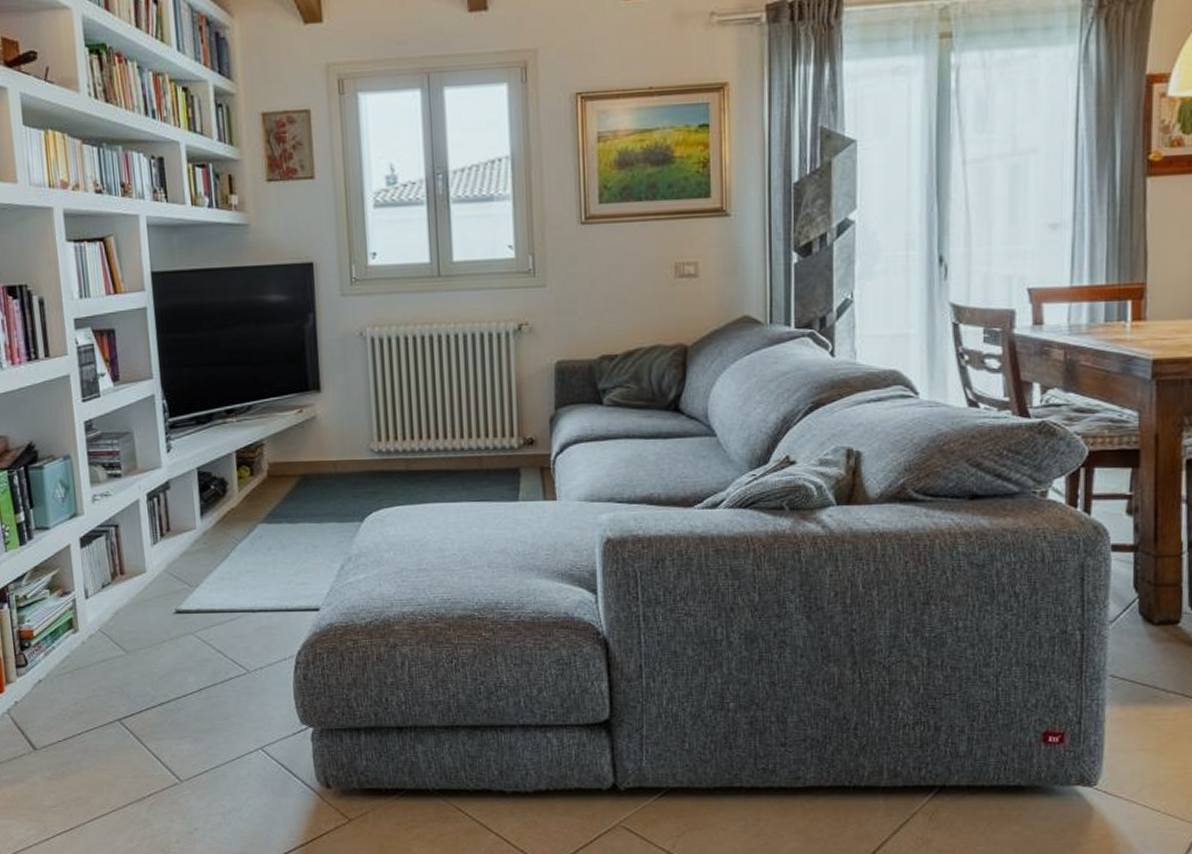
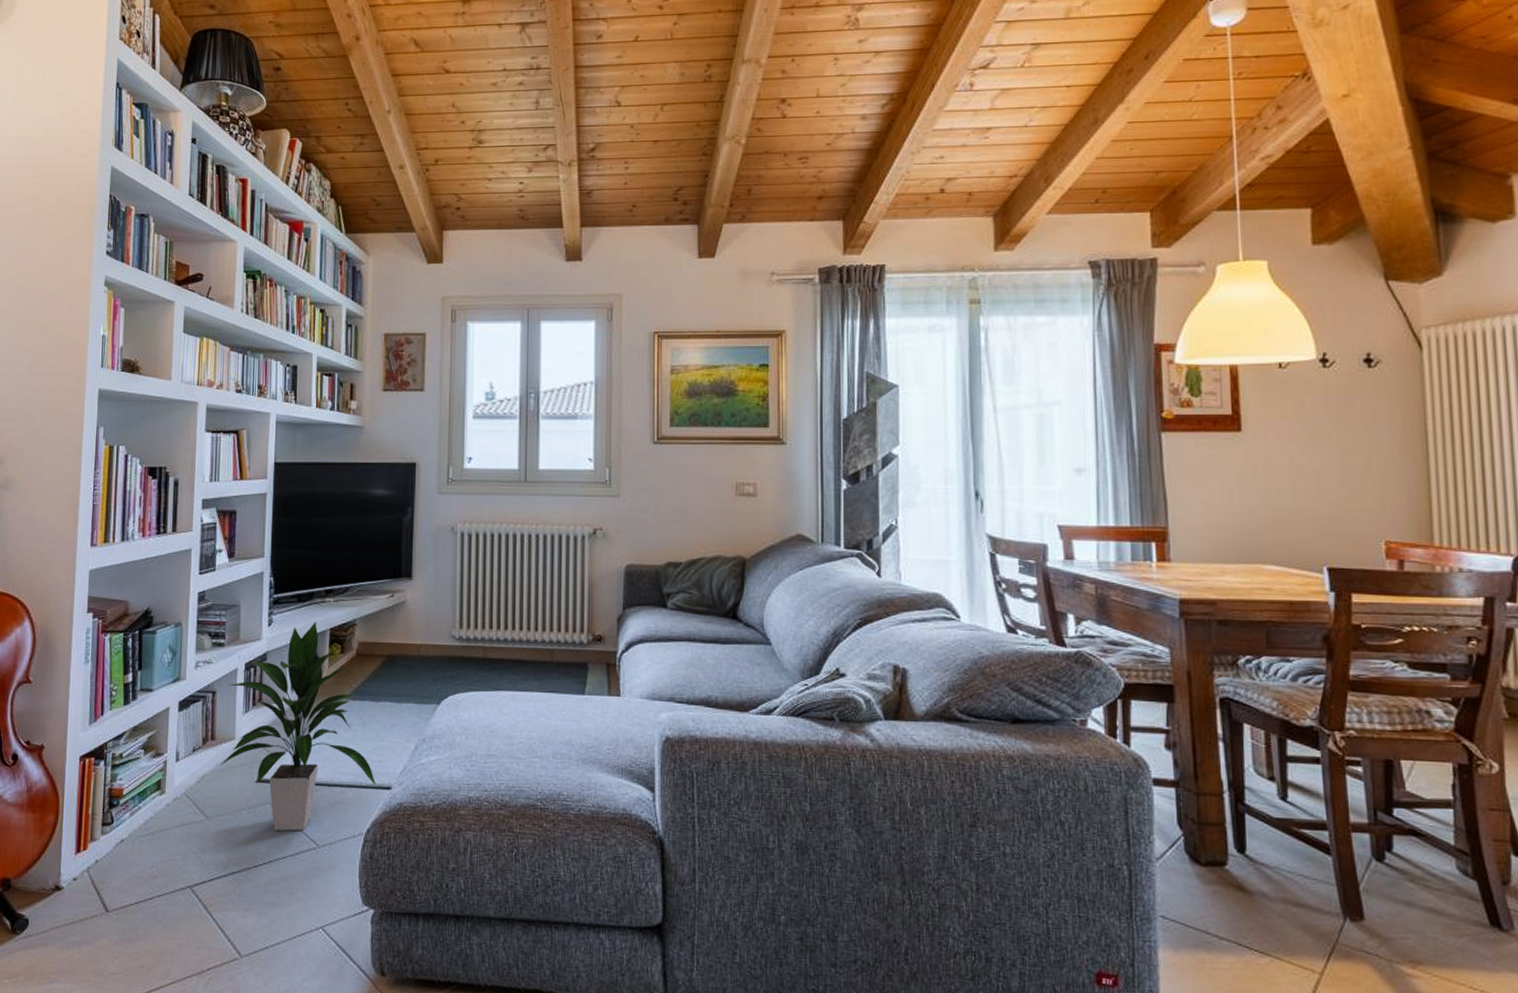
indoor plant: none [132,444,304,659] -> present [219,621,377,831]

